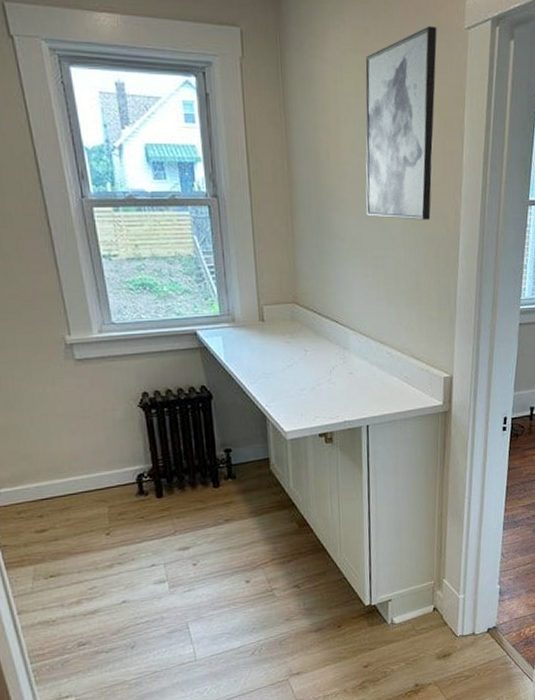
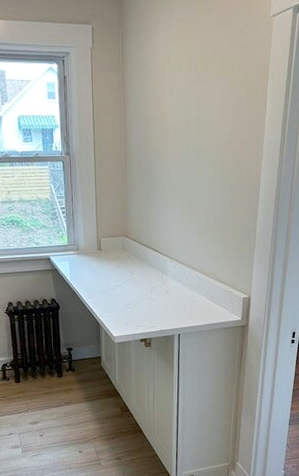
wall art: present [365,25,437,220] -> none [185,15,247,171]

